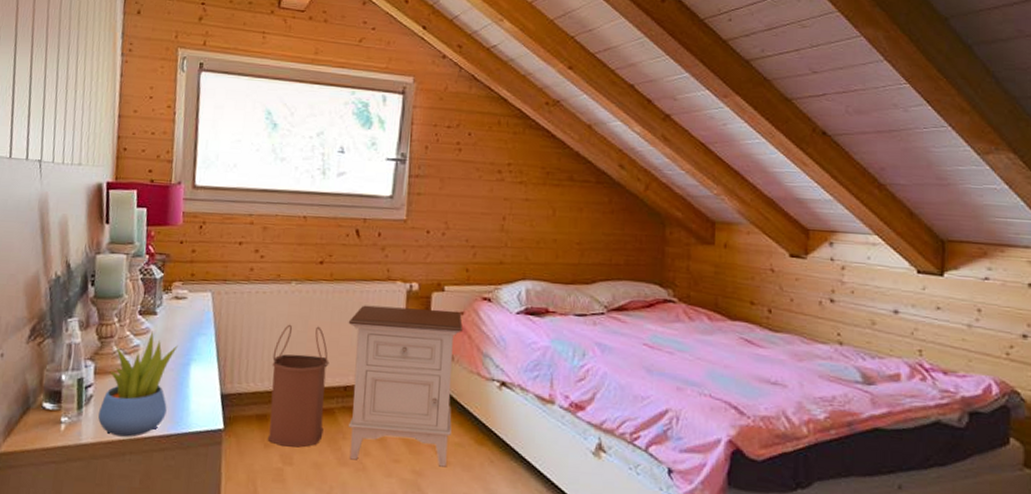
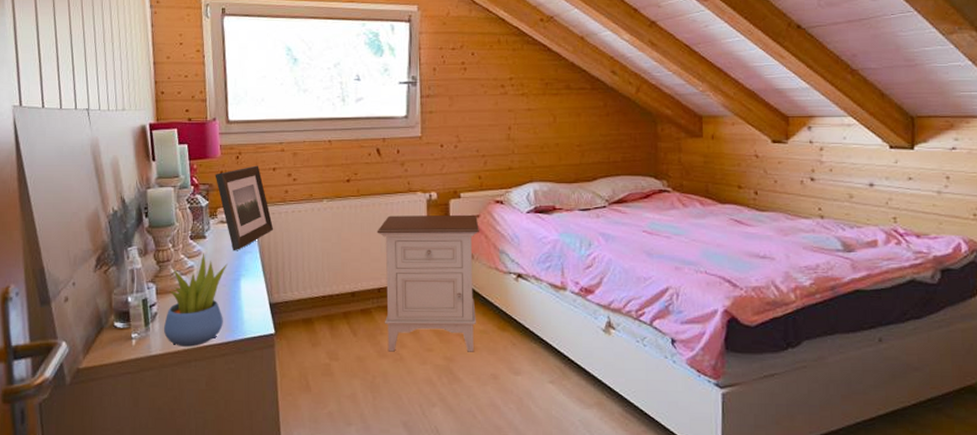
picture frame: none [173,237,234,332] -> present [215,165,274,251]
basket: present [267,324,330,448] -> none [312,237,363,345]

